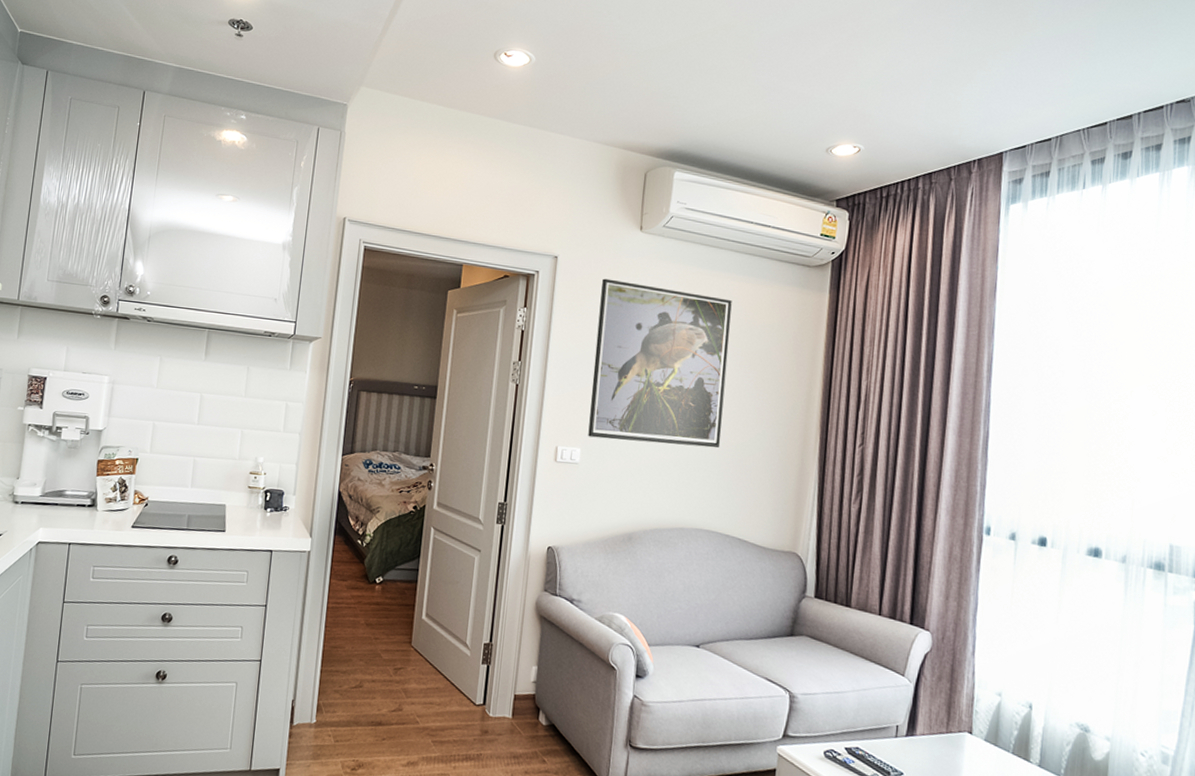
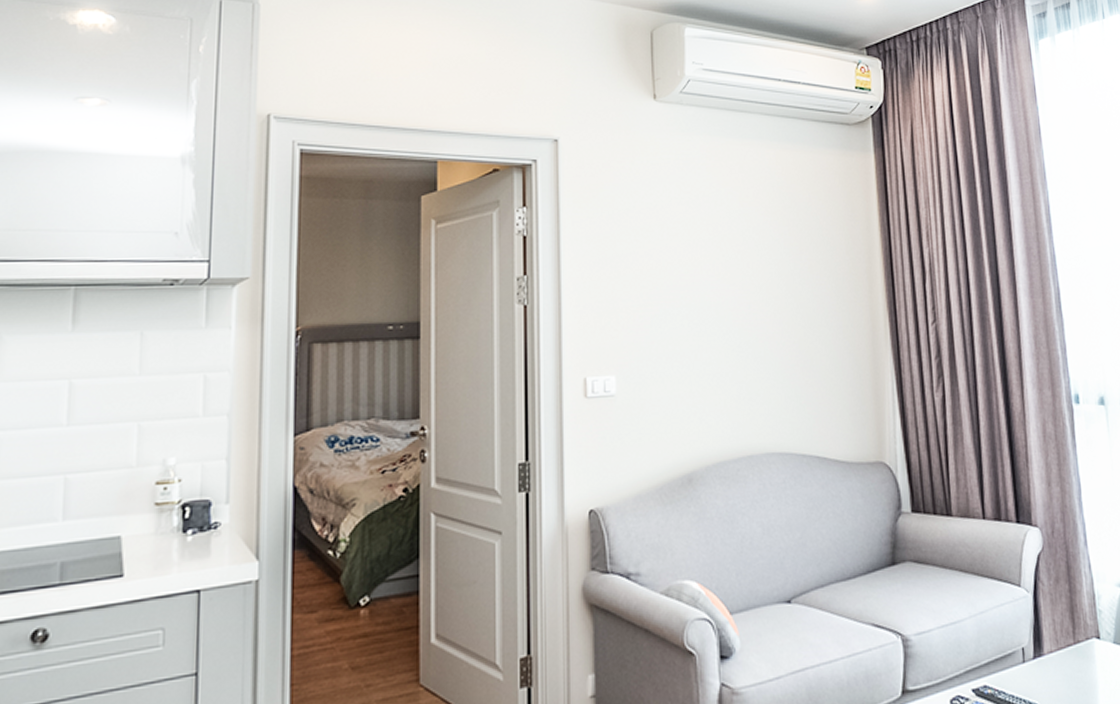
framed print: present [588,278,732,448] -> none [616,161,781,360]

